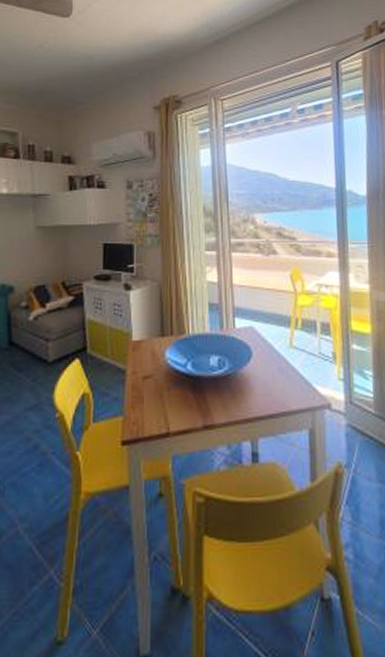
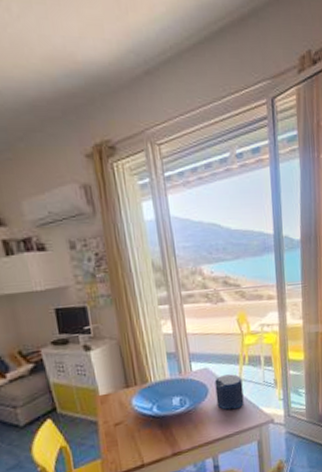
candle: none [260,338,294,383] -> present [215,374,244,410]

